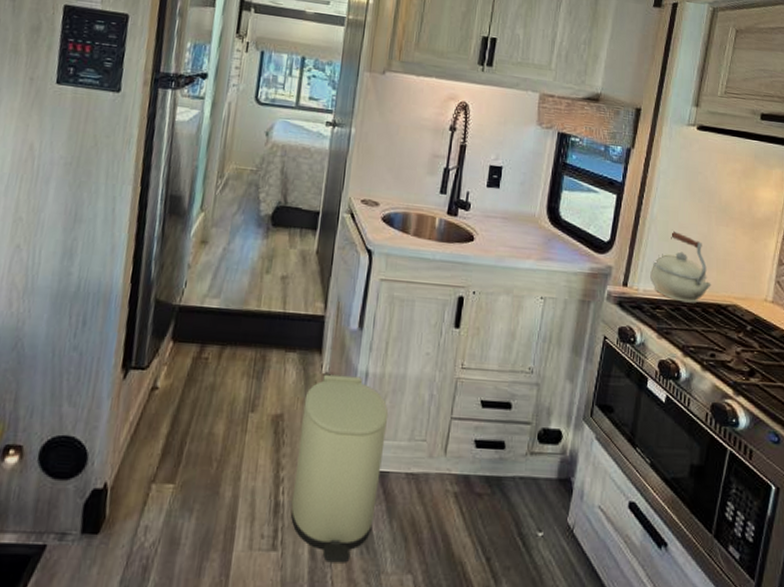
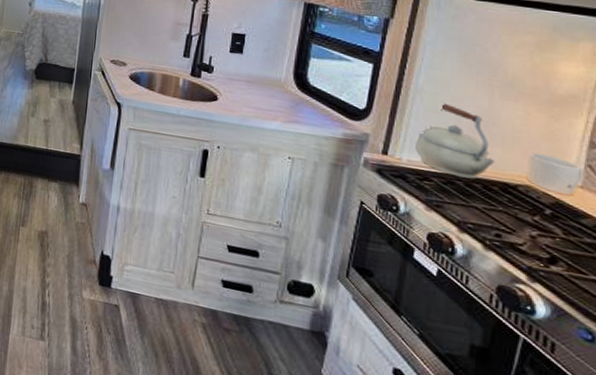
pedal bin: present [290,374,389,563] -> none [55,203,139,364]
mug: none [734,273,775,311] -> present [527,152,585,196]

